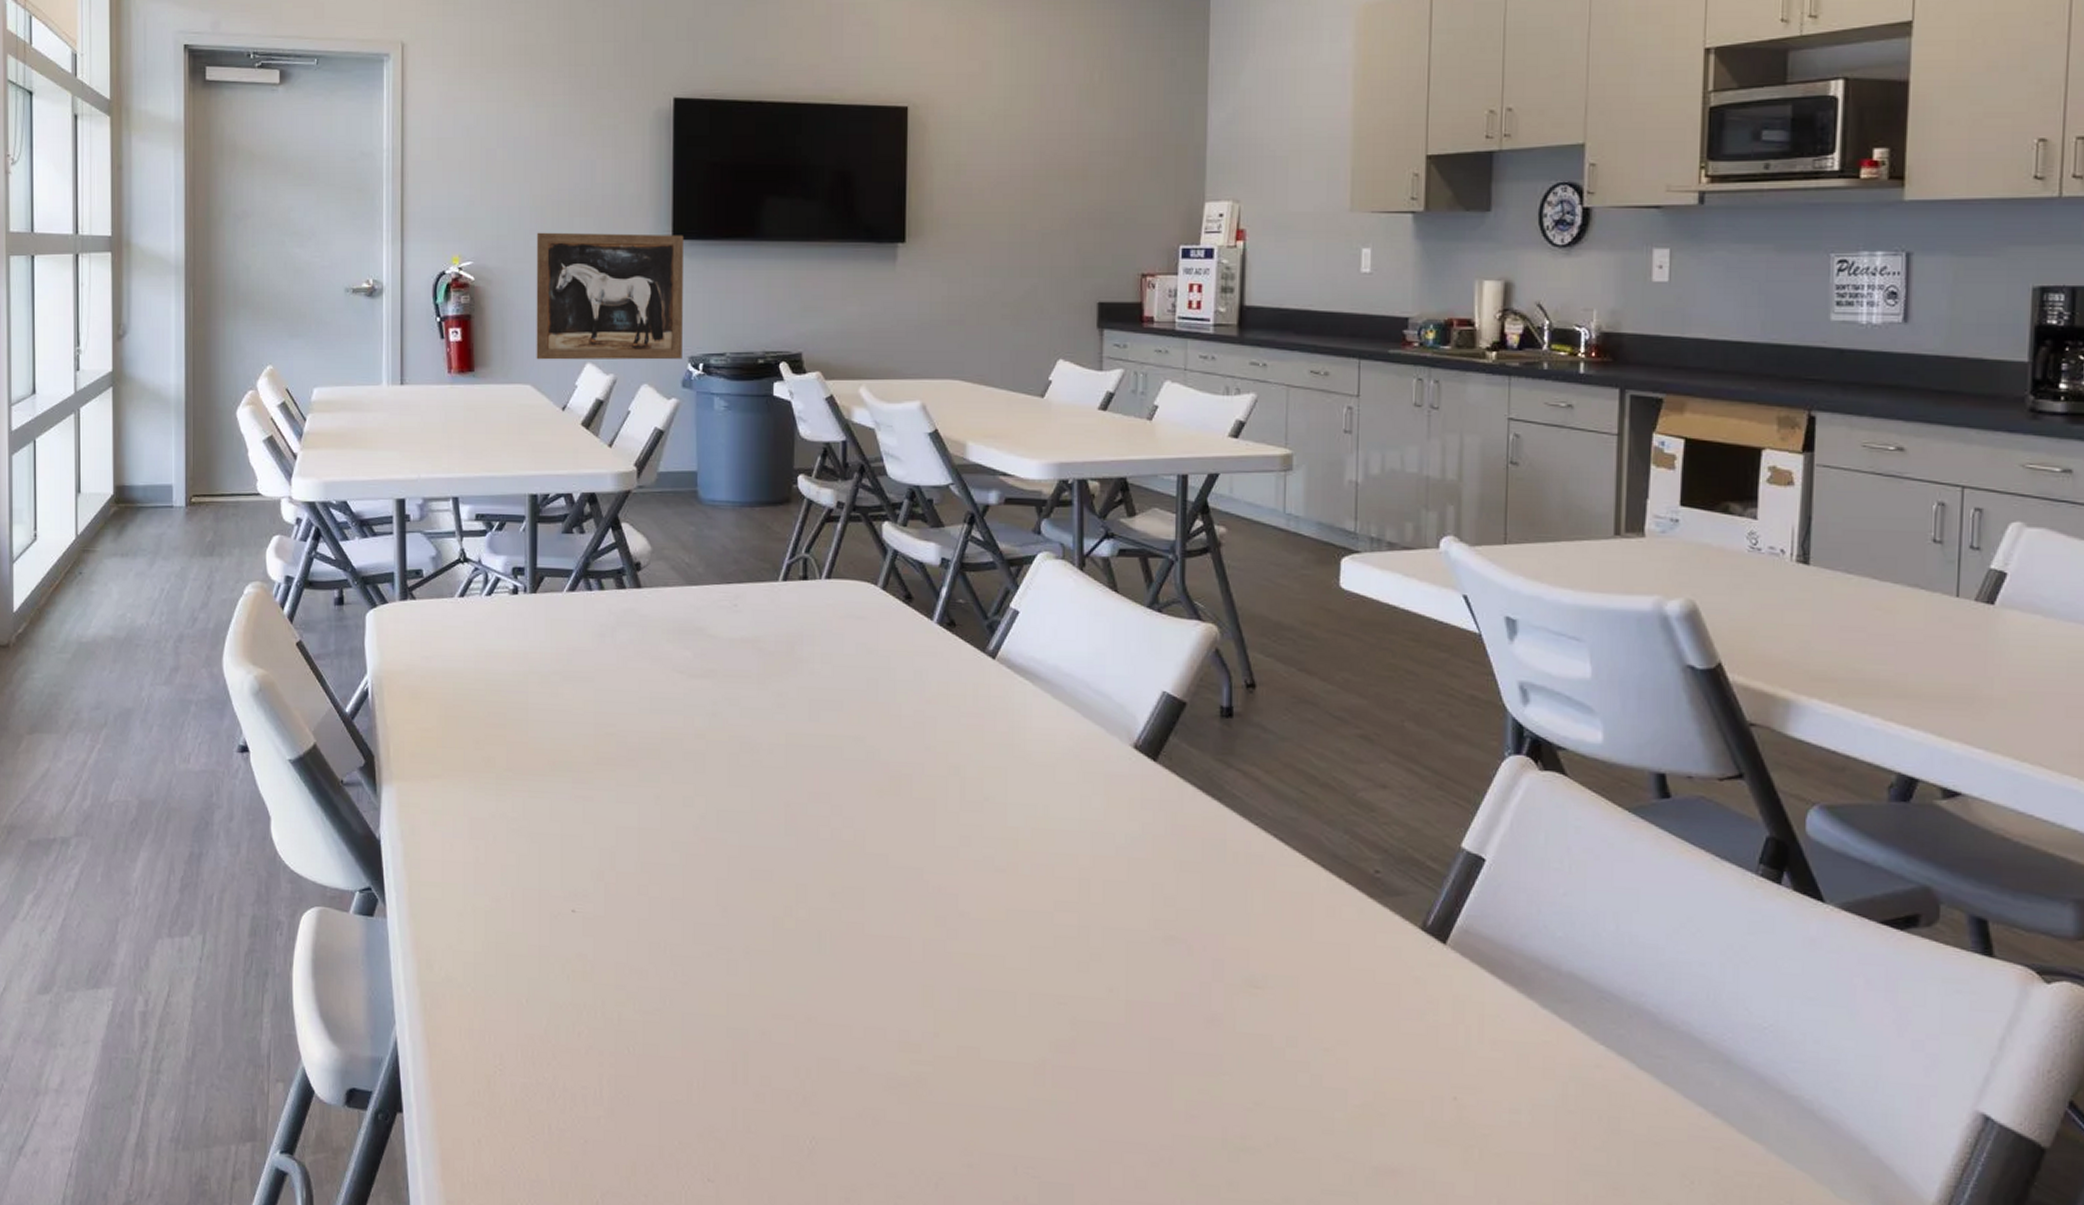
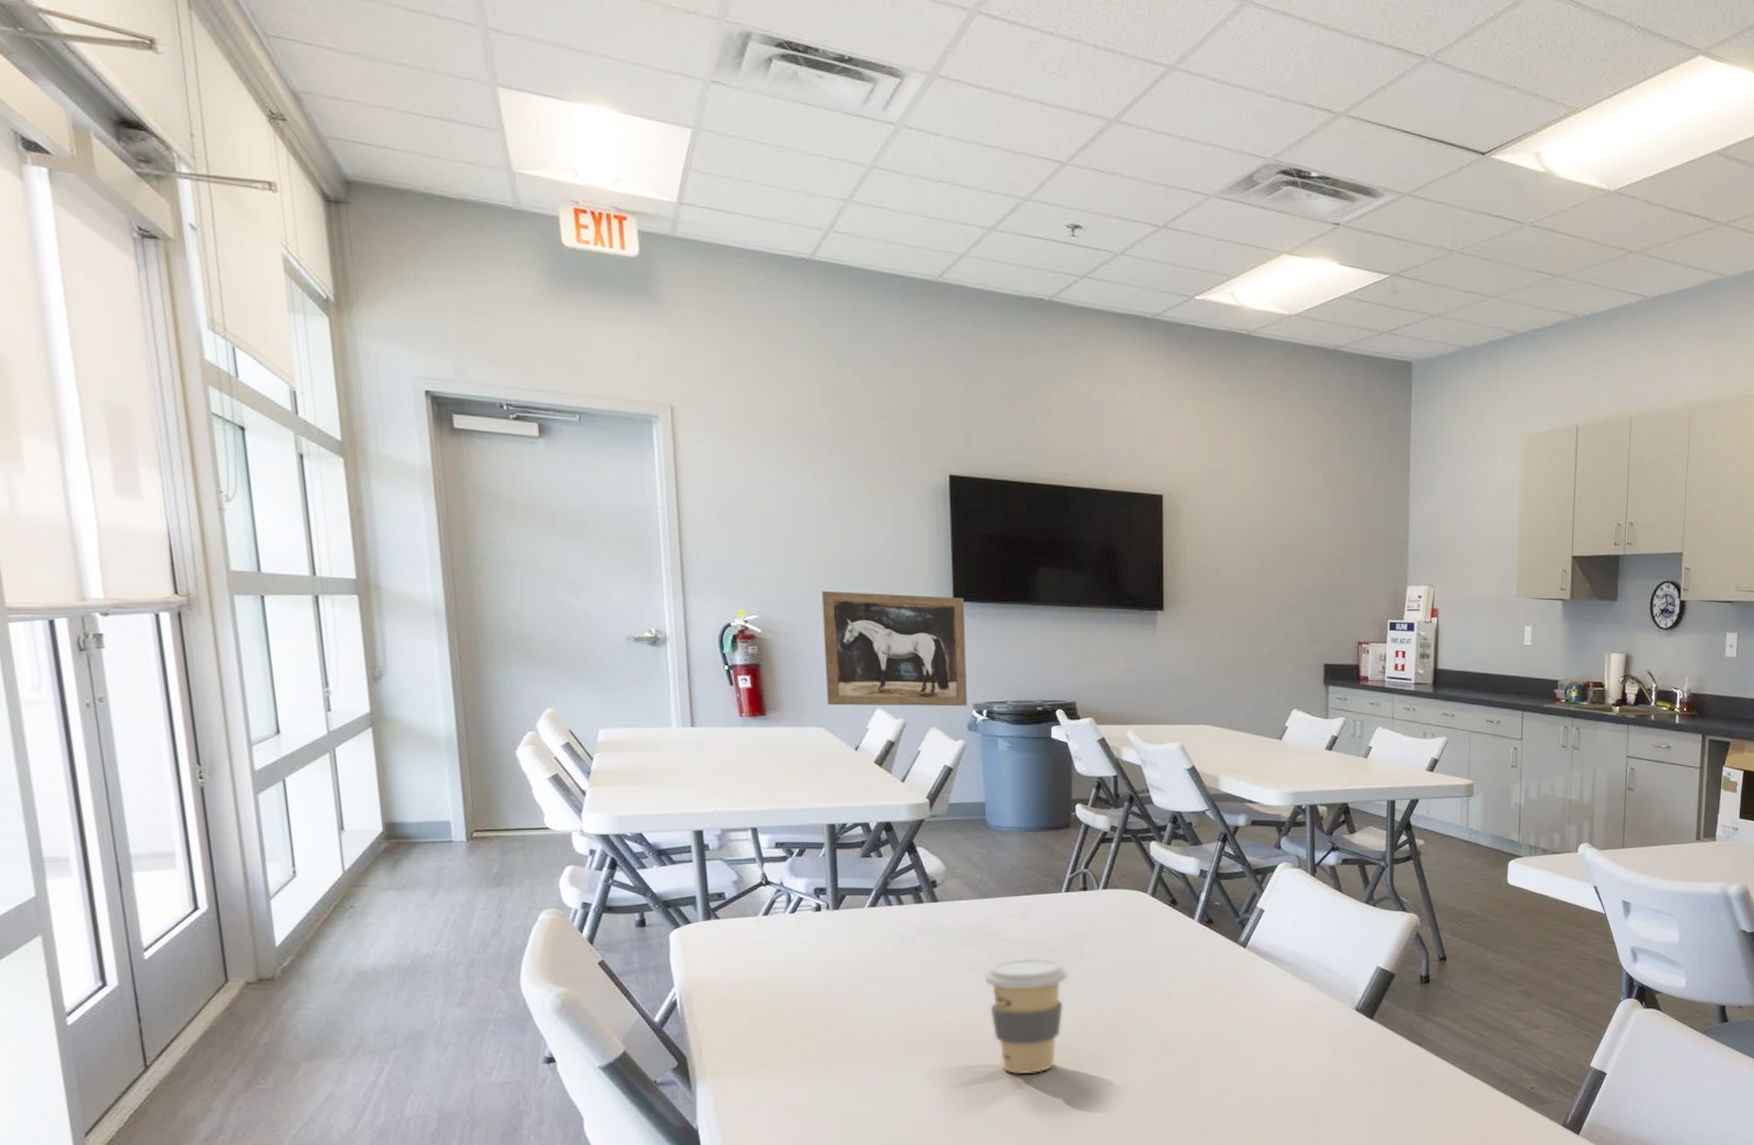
coffee cup: none [689,659,783,802] -> present [985,958,1068,1075]

